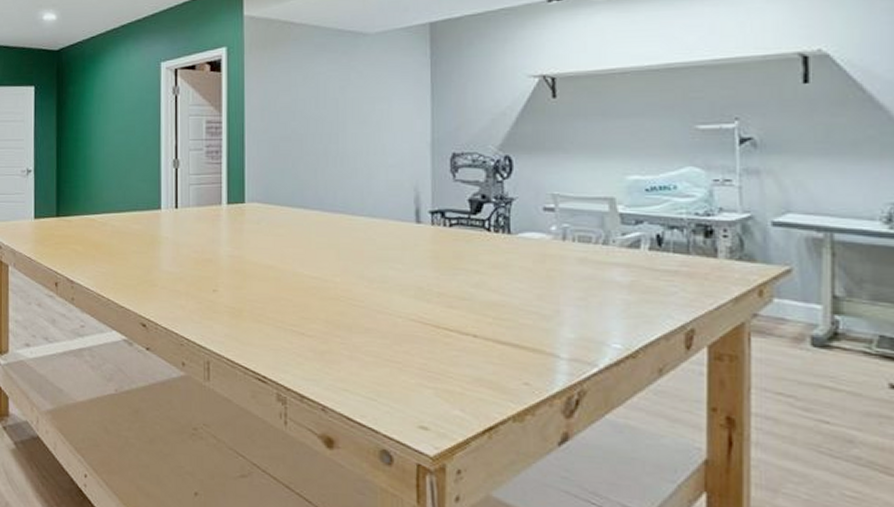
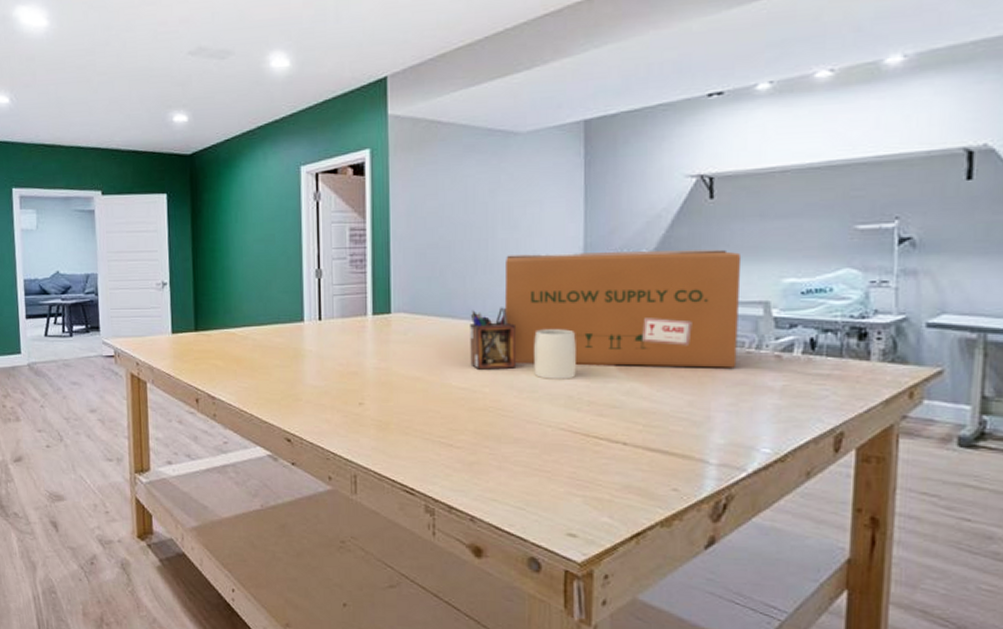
desk organizer: none [321,199,367,260] -> present [470,307,517,370]
box: none [354,147,586,263] -> present [504,249,742,368]
mug: none [383,221,427,271] -> present [533,329,578,379]

